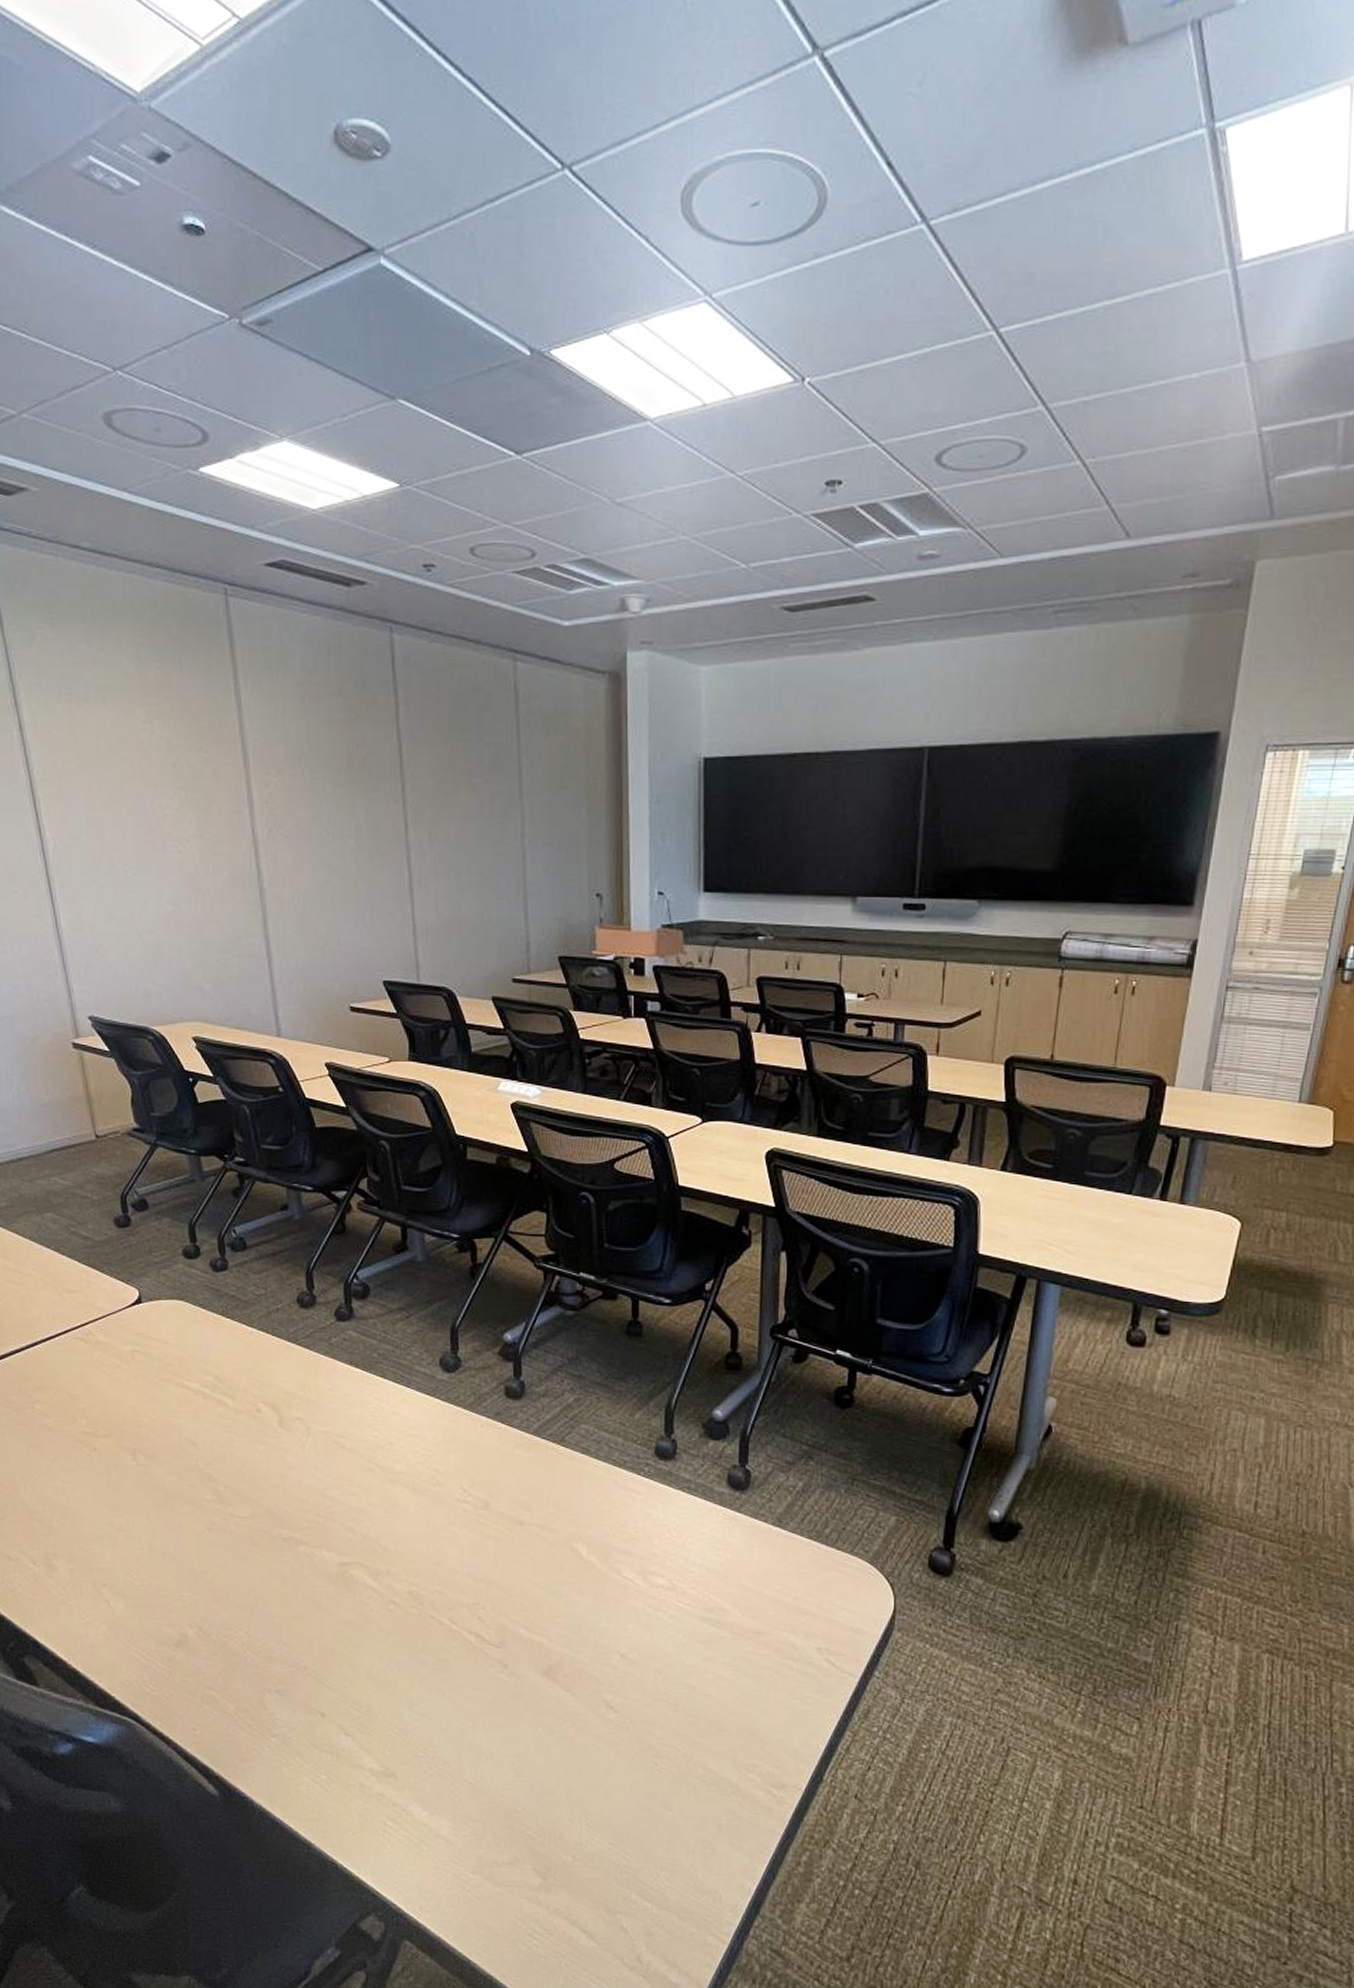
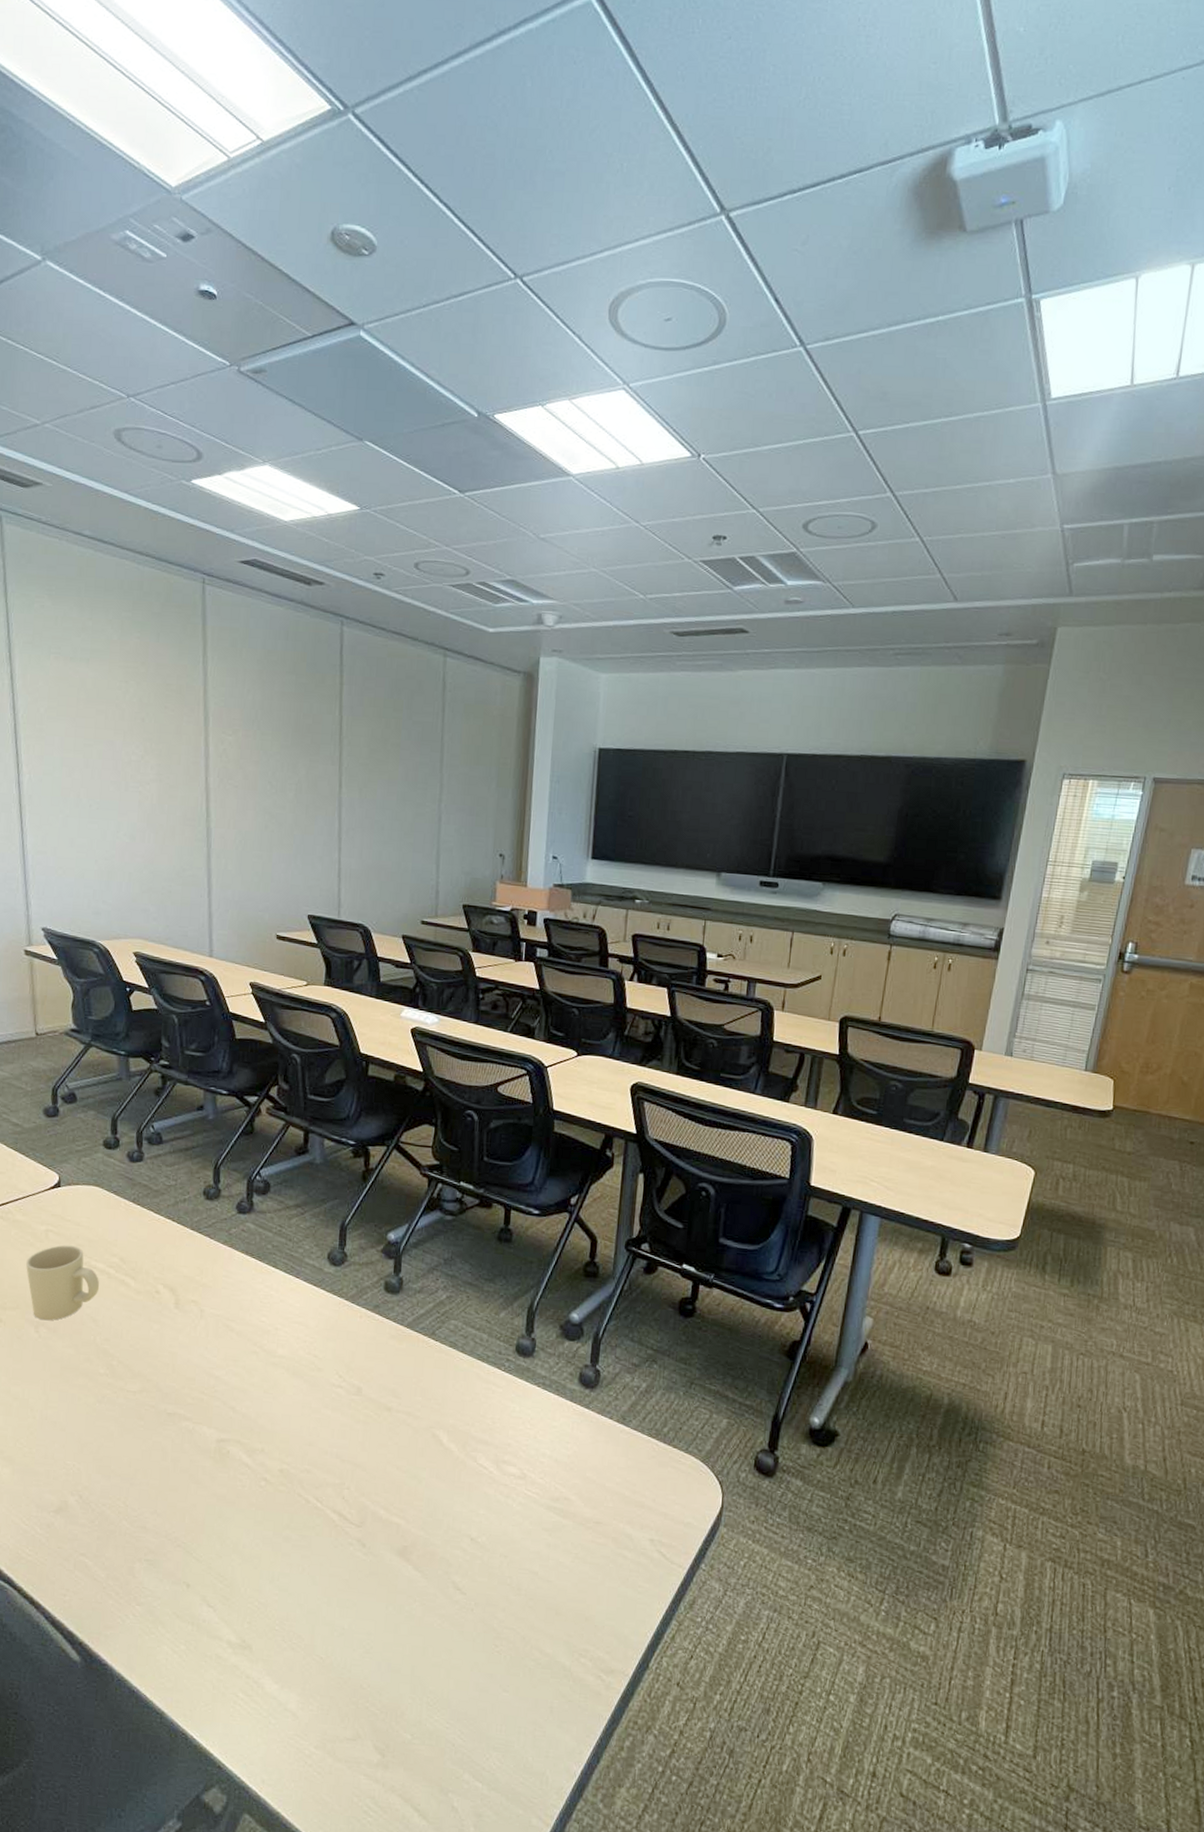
mug: none [115,1365,196,1447] -> present [26,1245,100,1321]

